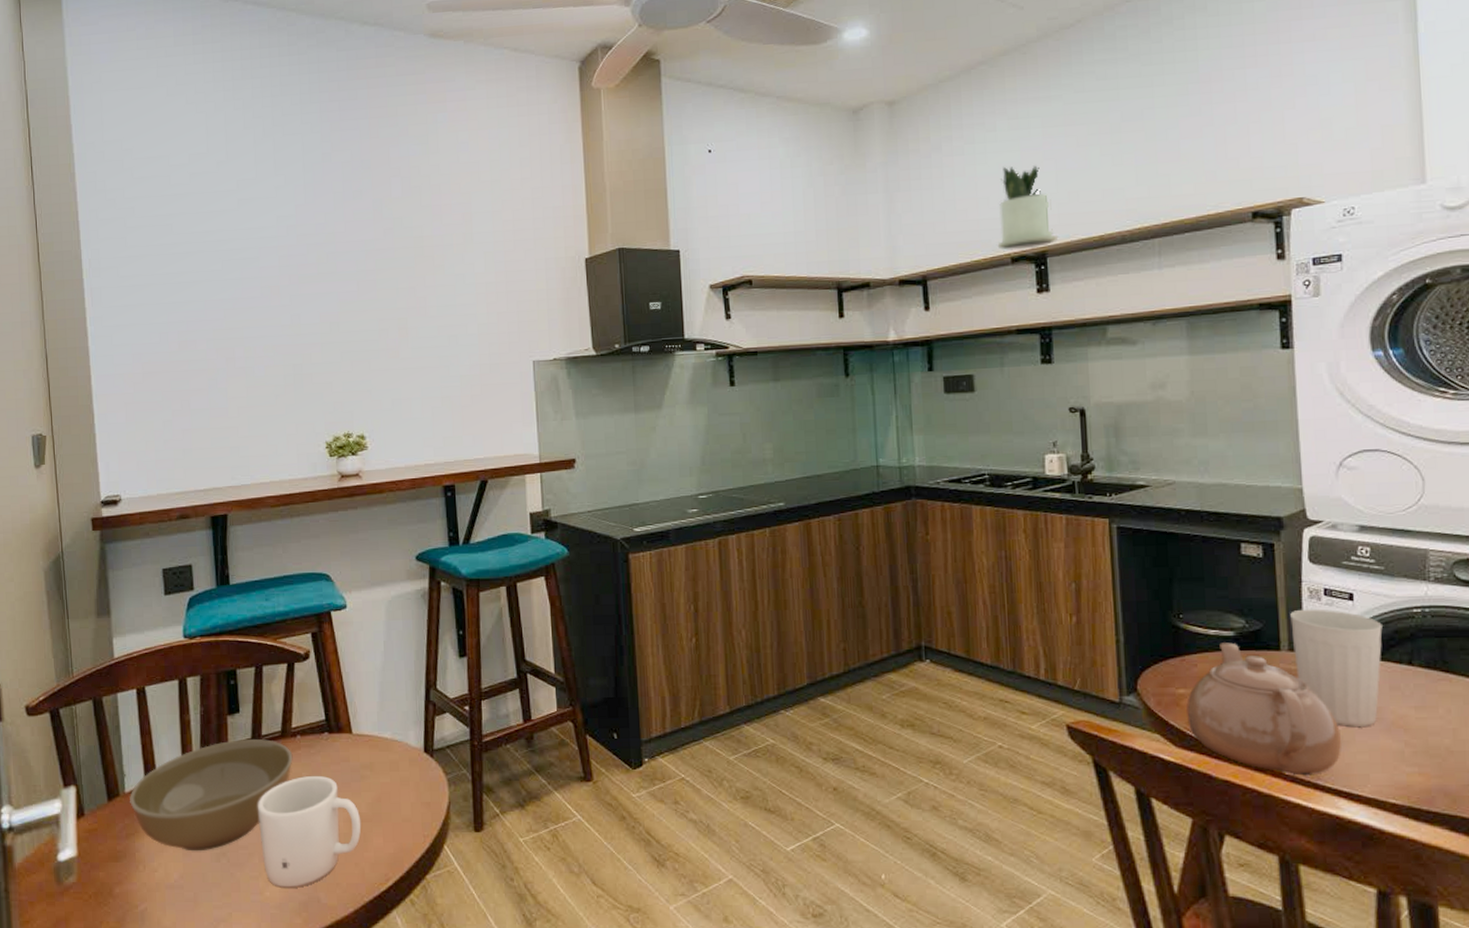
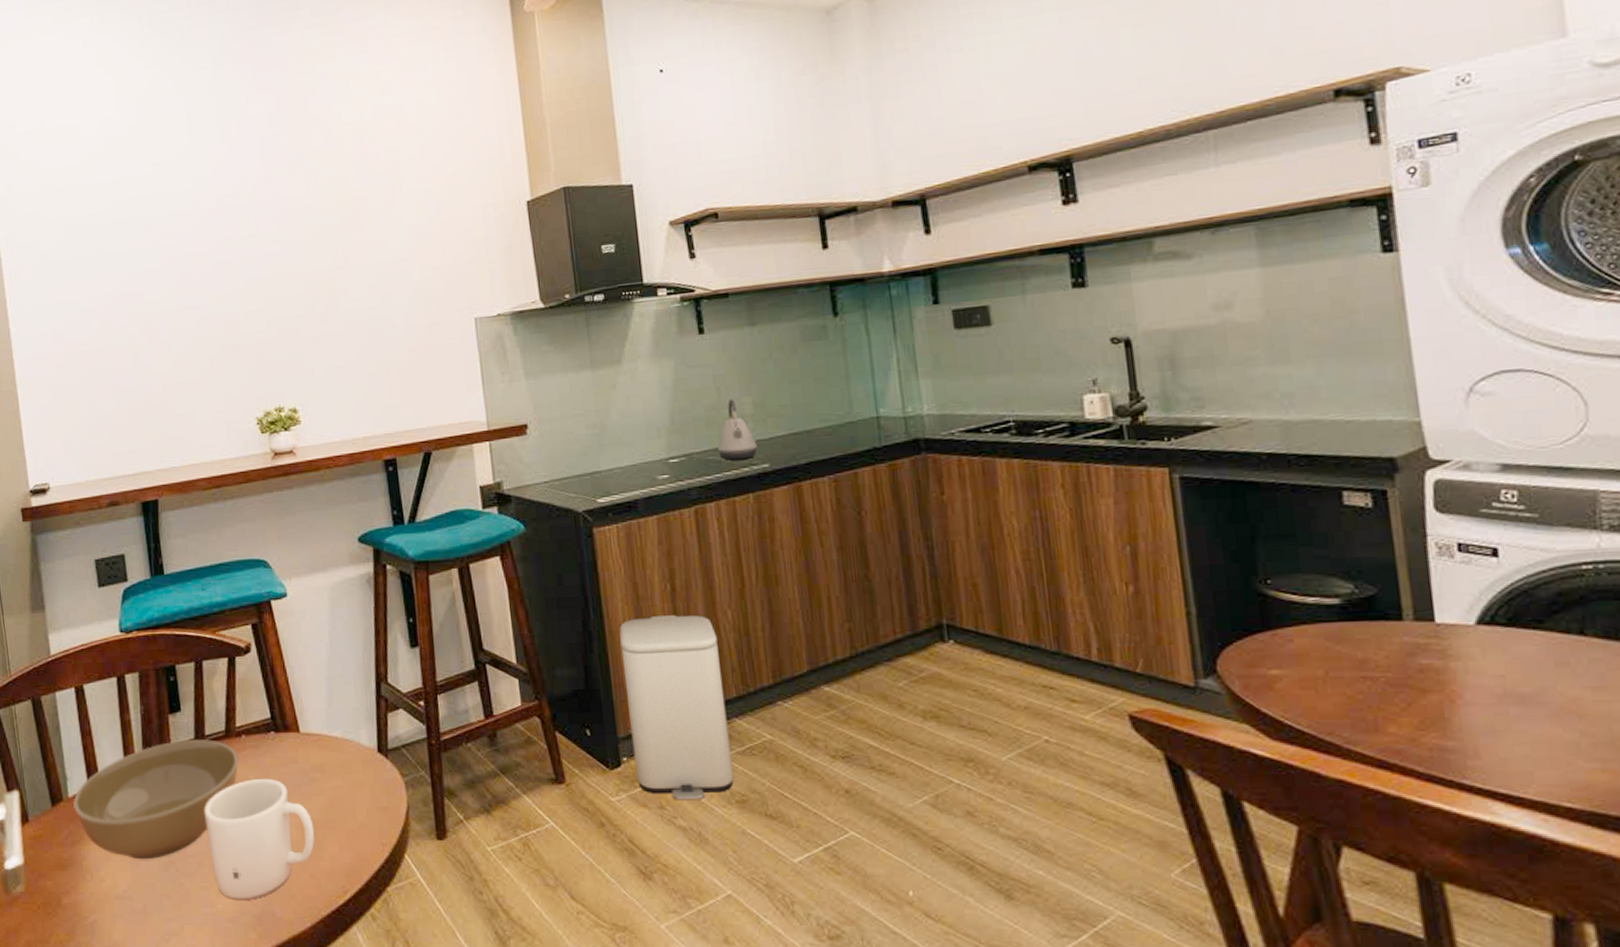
pedal bin: none [647,633,739,796] -> present [619,615,734,800]
kettle: none [740,444,775,498] -> present [717,399,757,460]
planter: present [997,165,1059,251] -> none [1010,56,1086,158]
teapot: present [1186,642,1341,774] -> none [1282,612,1493,772]
cup: present [1290,609,1383,726] -> none [1413,568,1542,712]

